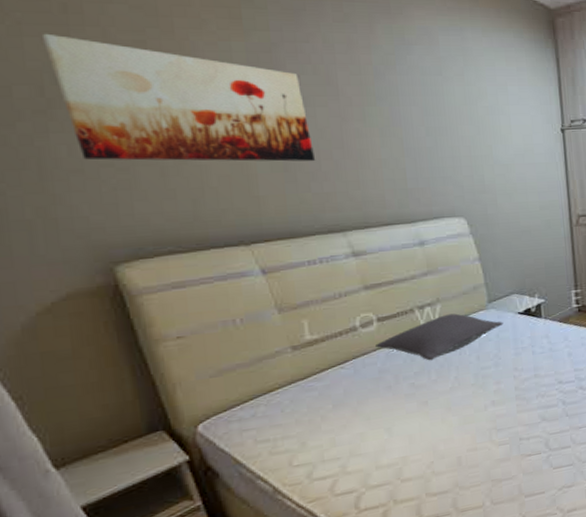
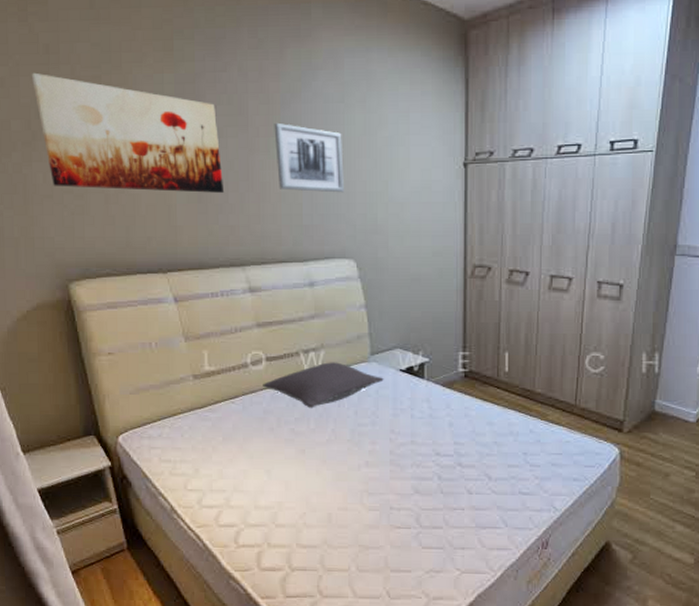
wall art: none [368,92,449,158] -> present [274,122,344,193]

